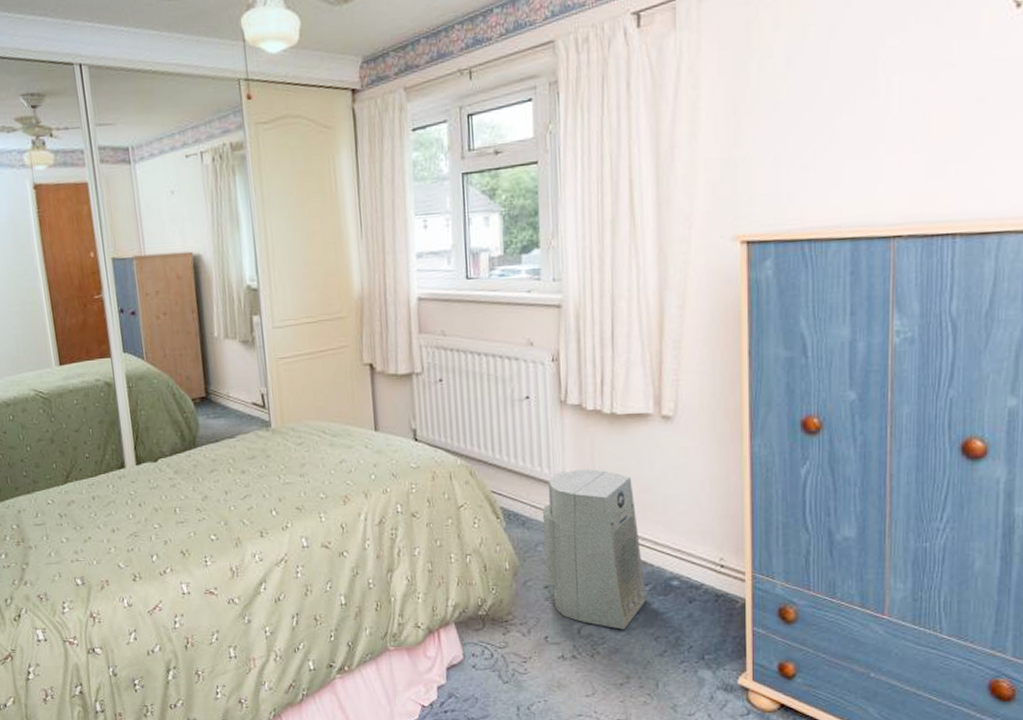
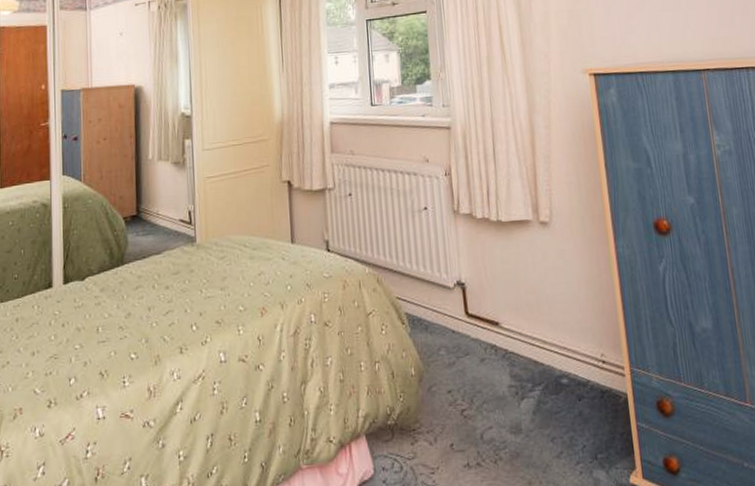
air purifier: present [543,469,647,630] -> none [443,273,541,432]

